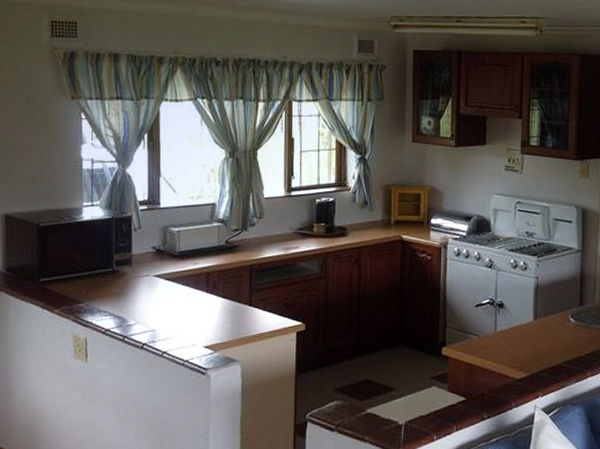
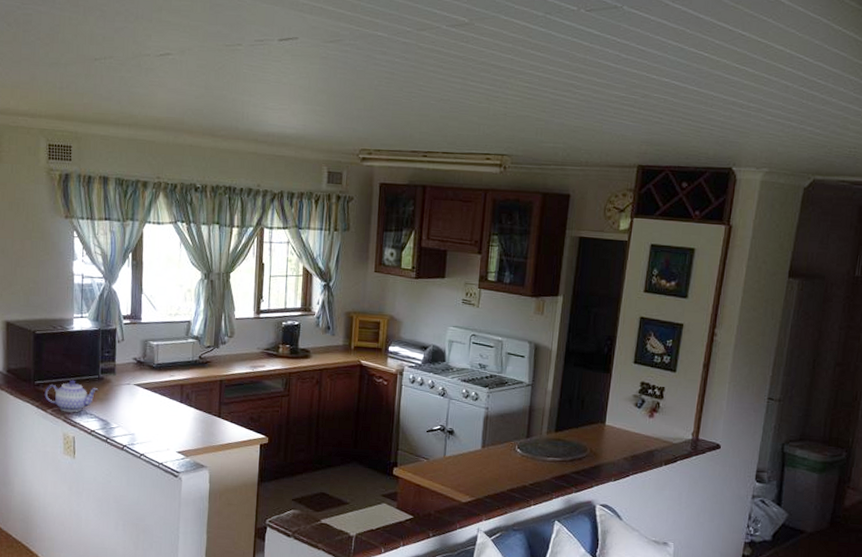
teapot: none [50,274,113,311] -> present [44,379,99,413]

